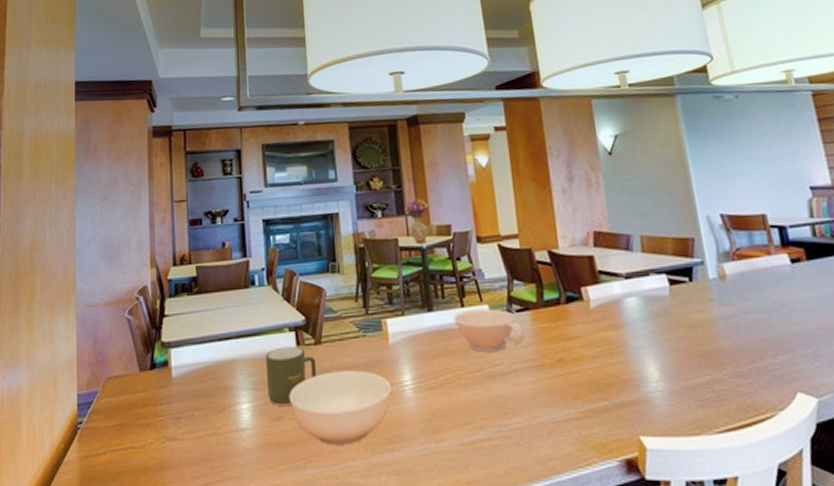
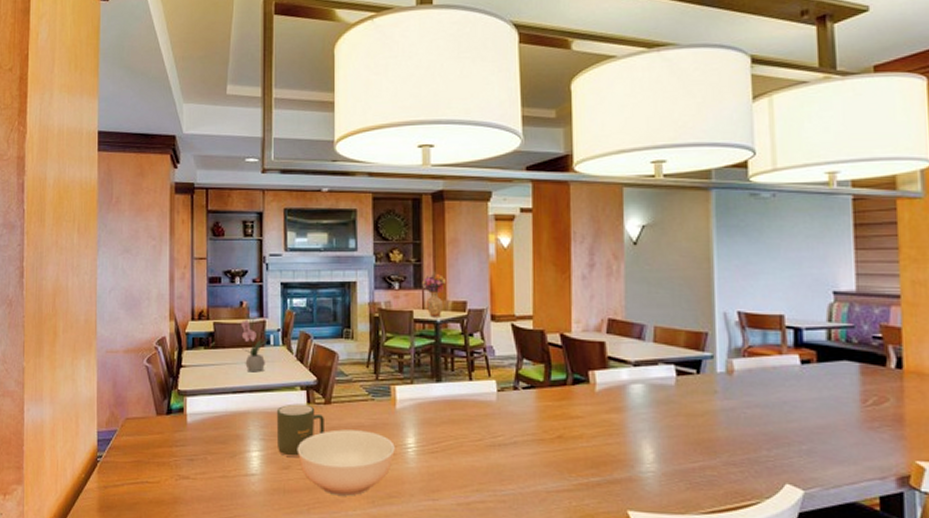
flower arrangement: none [224,251,252,317] -> present [241,310,268,373]
cup: present [453,308,526,352] -> none [461,383,529,423]

